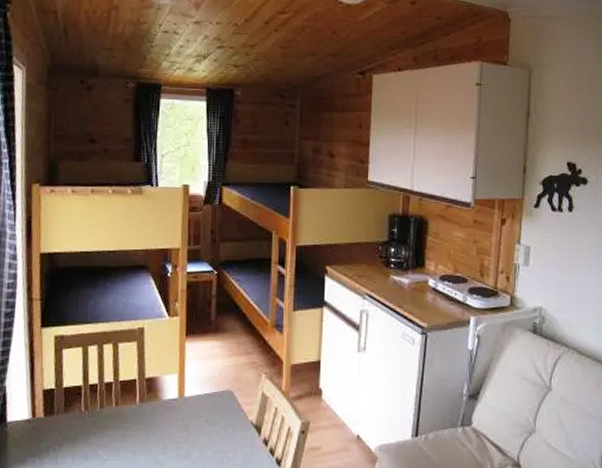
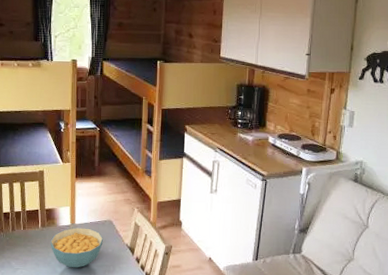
cereal bowl: none [151,402,221,456] -> present [50,228,103,268]

